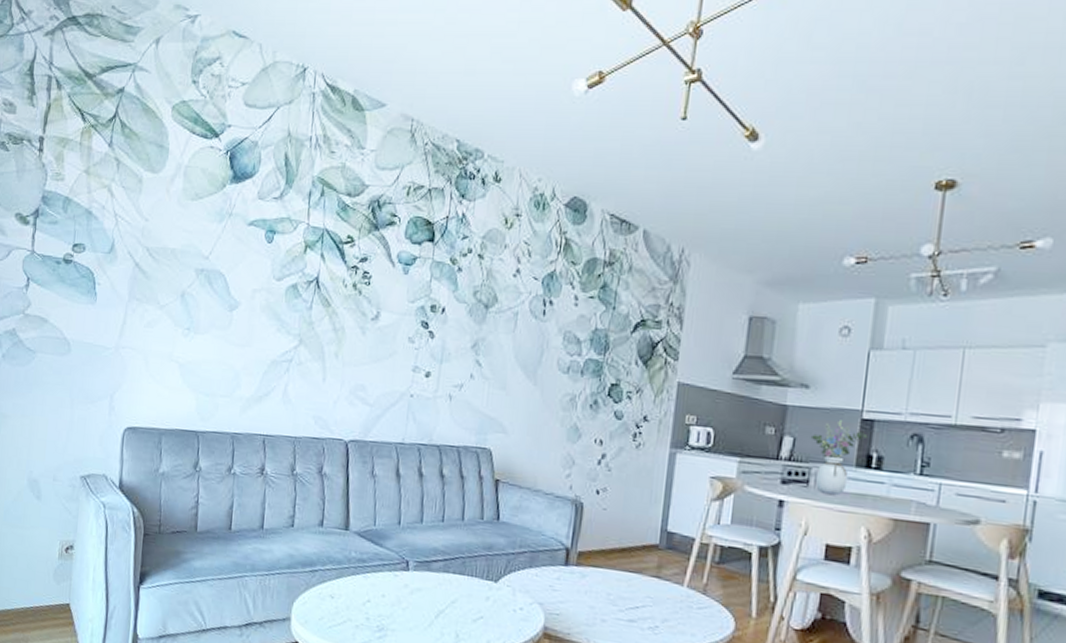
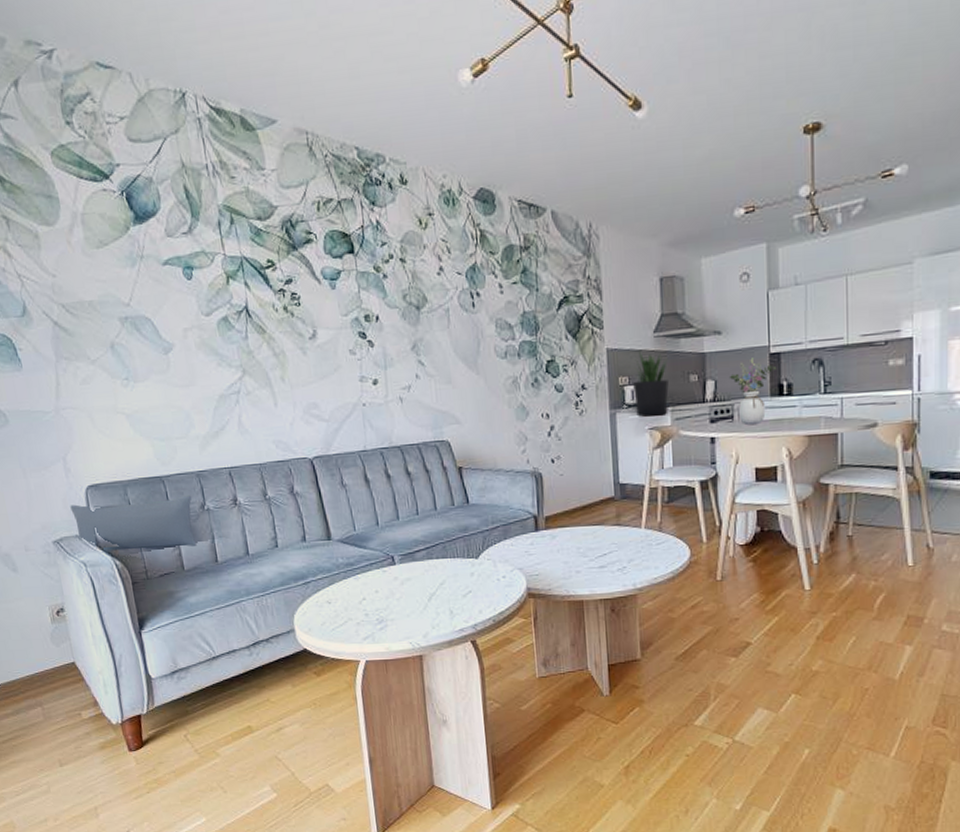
pillow: none [104,443,221,509] -> present [70,495,197,553]
planter: none [699,391,743,466] -> present [633,351,669,417]

